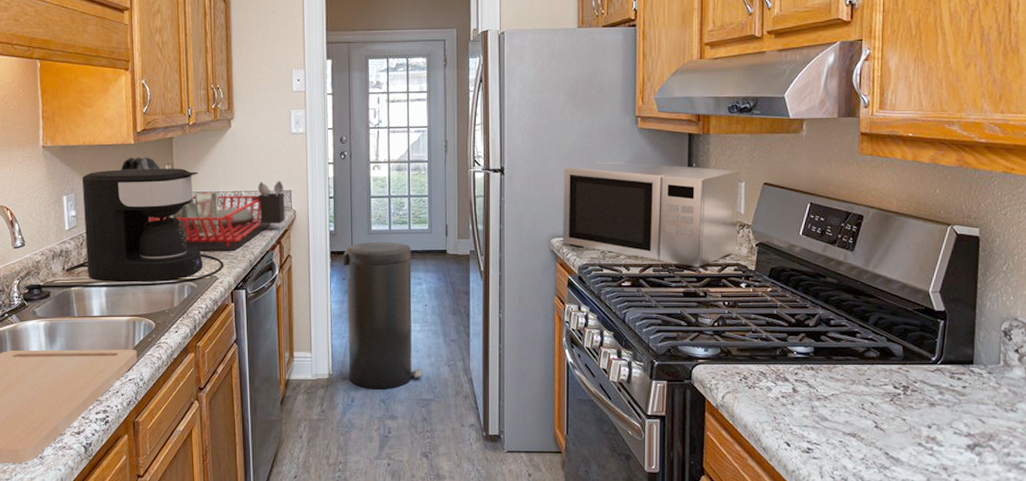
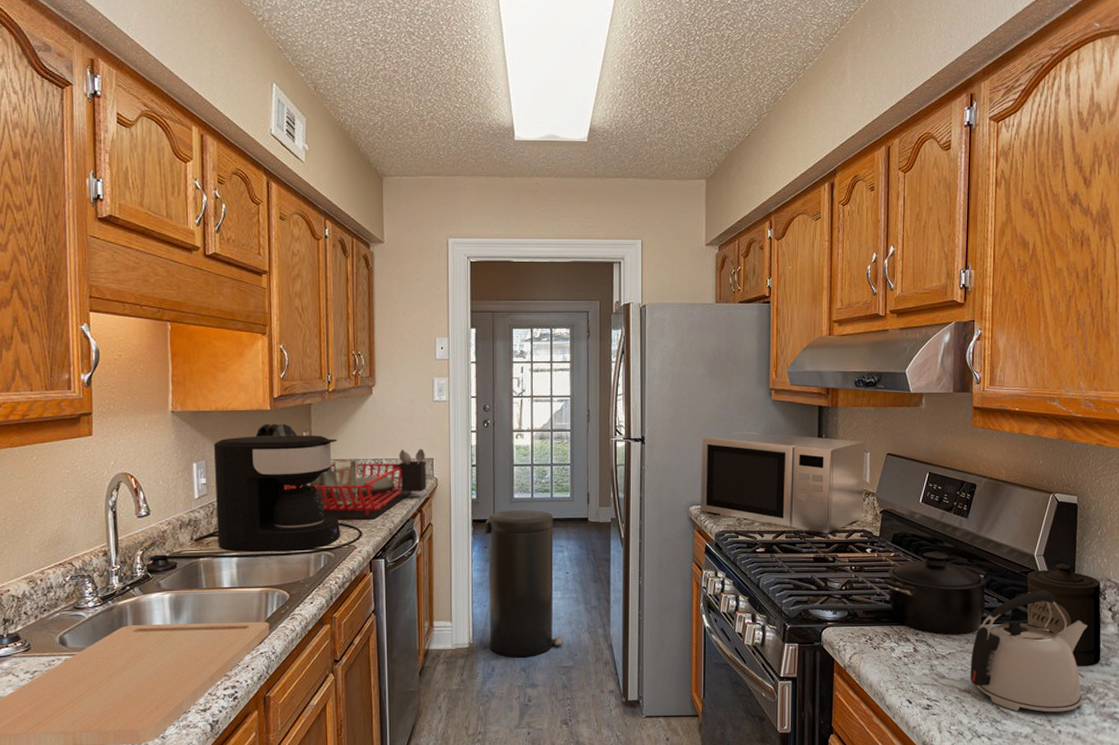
saucepan: none [760,287,875,374] -> present [884,552,987,634]
kettle: none [855,329,990,460] -> present [970,590,1087,712]
canister: none [920,301,1006,411] -> present [1027,564,1101,666]

